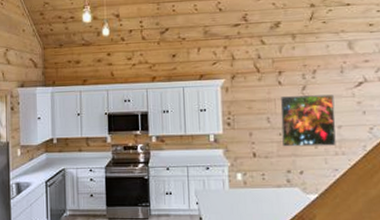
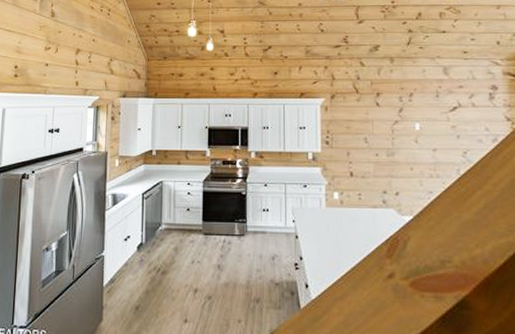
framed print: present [280,94,336,147] -> none [378,118,431,168]

